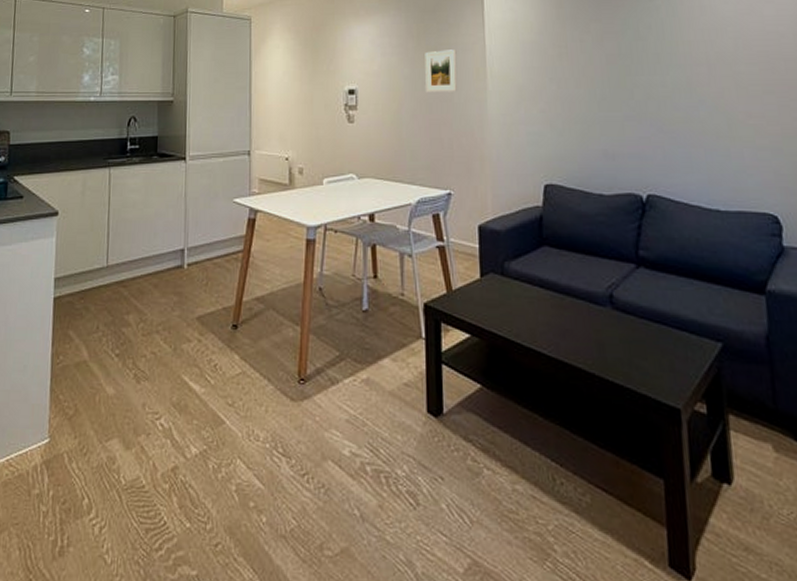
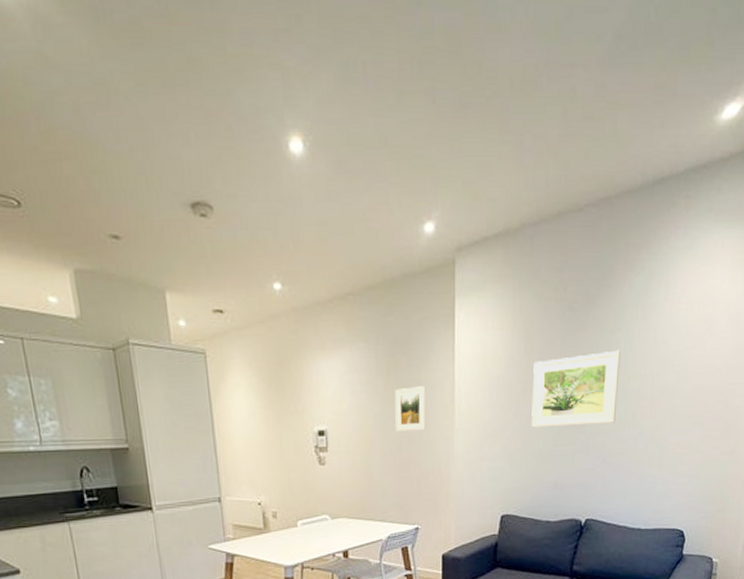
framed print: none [568,16,668,92] -> present [532,350,621,428]

